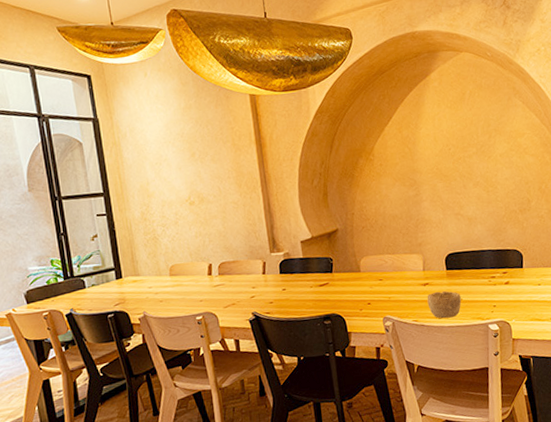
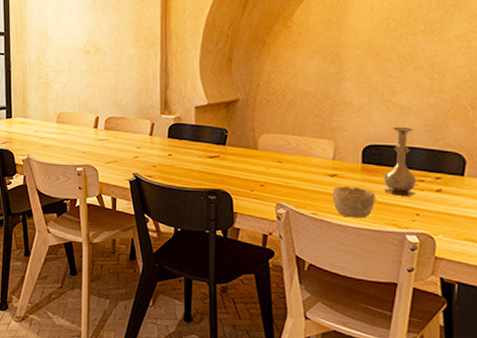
vase: none [464,234,490,293] -> present [384,126,416,196]

